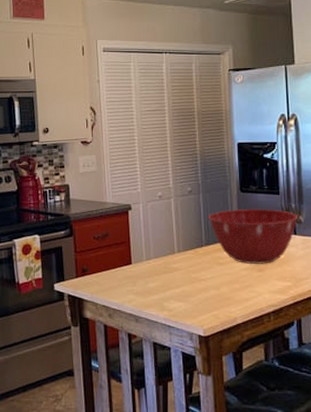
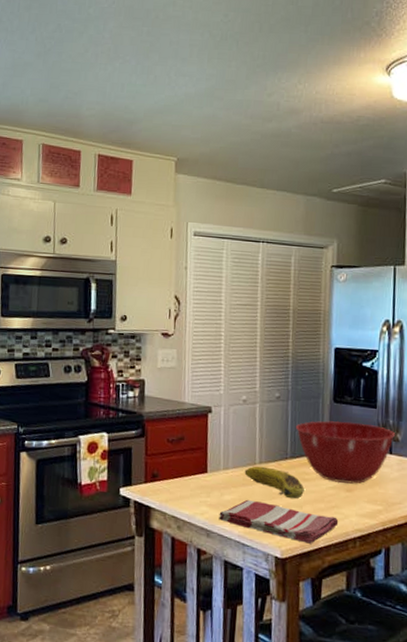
dish towel: none [145,285,253,321] -> present [219,499,339,544]
fruit: none [165,254,220,282] -> present [244,466,304,499]

